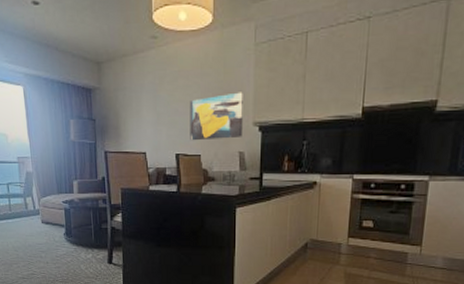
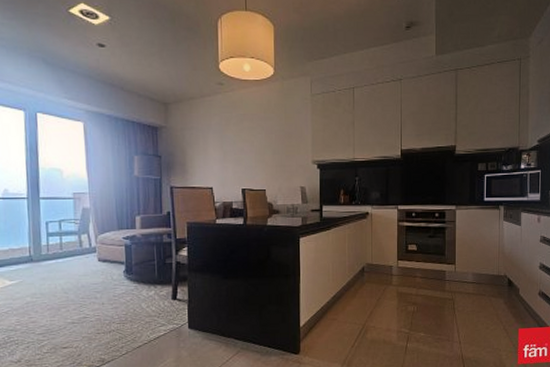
wall art: present [189,92,243,141] -> none [254,134,303,177]

